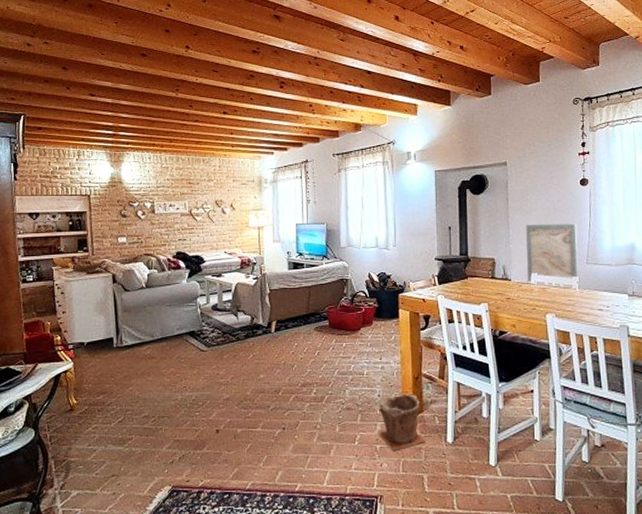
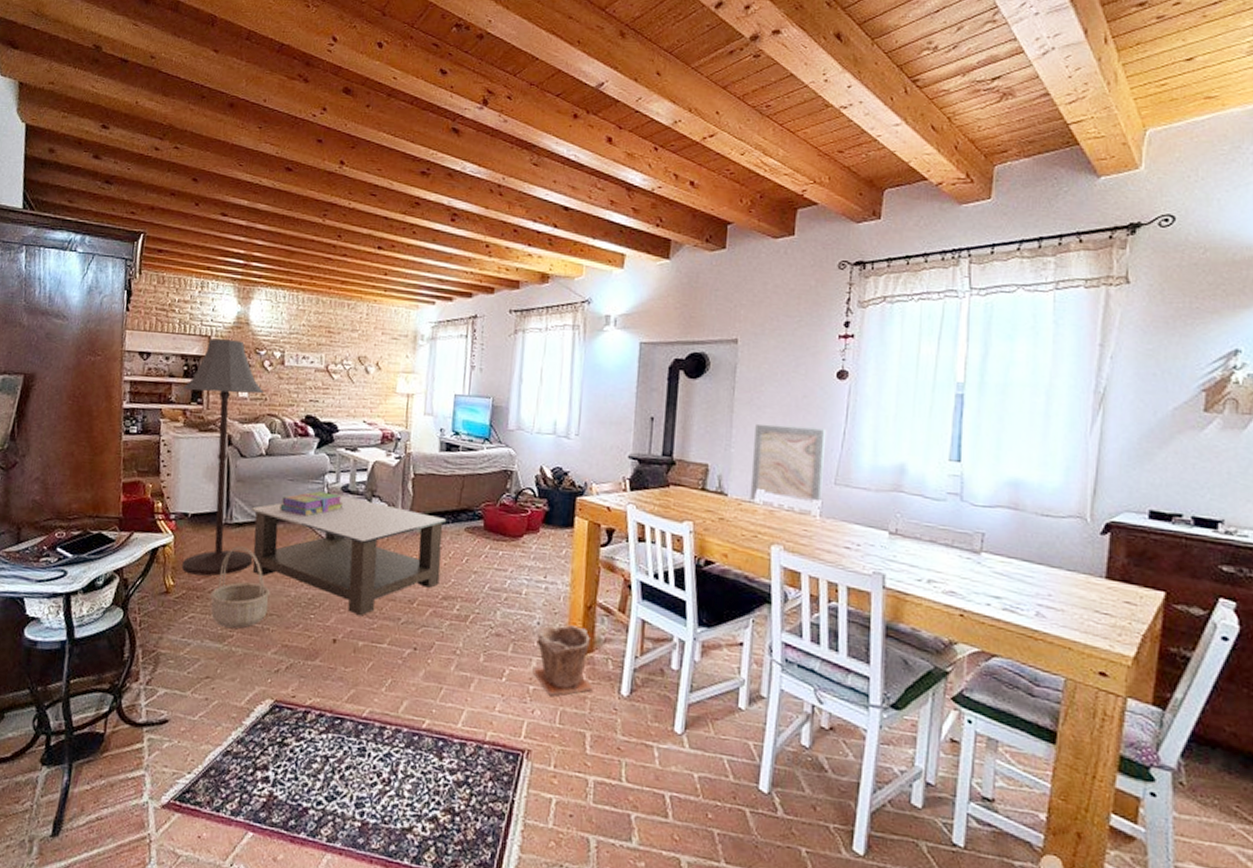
floor lamp: none [70,197,143,393] -> present [182,338,265,576]
basket: none [110,364,160,432] -> present [210,546,270,629]
coffee table: none [138,313,299,409] -> present [252,495,447,617]
stack of books: none [162,312,215,333] -> present [280,491,344,517]

